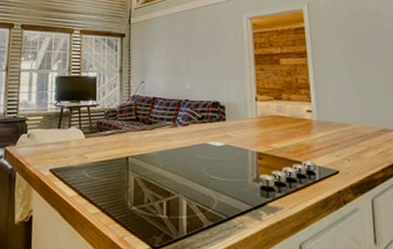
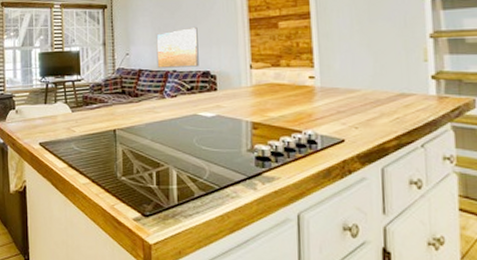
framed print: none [170,59,210,98] -> present [156,26,199,69]

